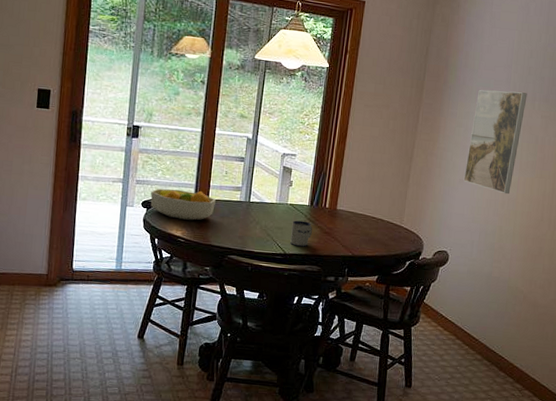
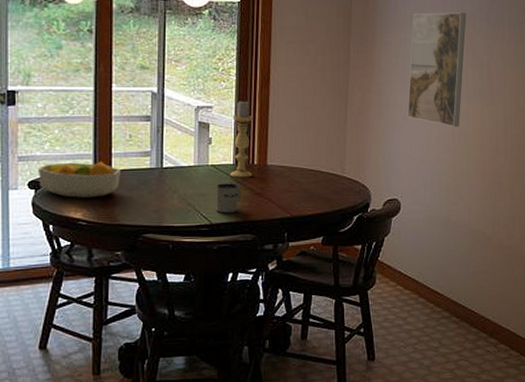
candle holder: none [305,151,329,218] -> present [230,99,253,178]

